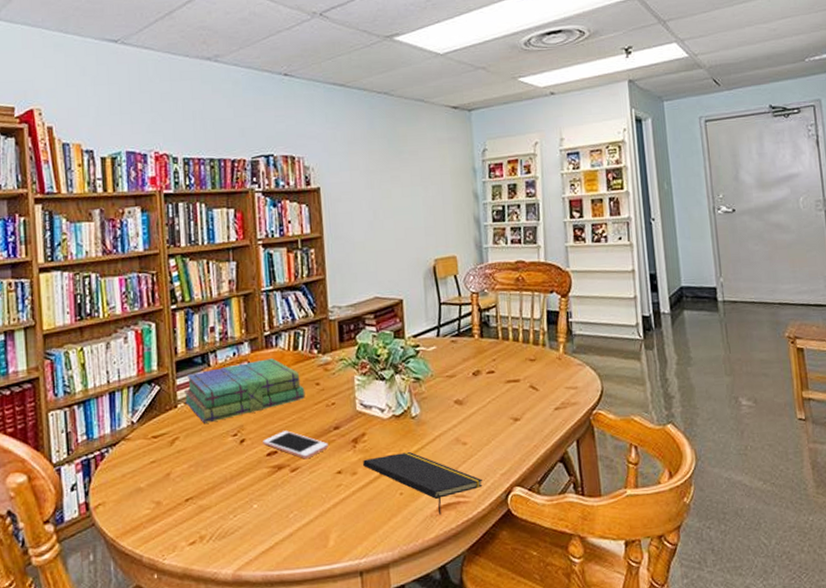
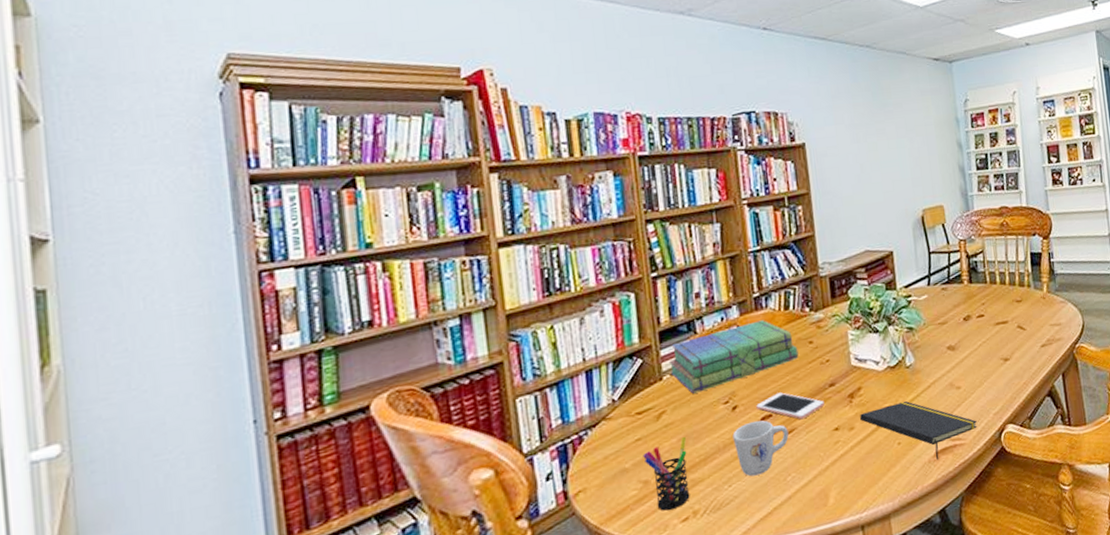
pen holder: none [156,463,198,532] -> present [643,436,690,511]
mug: none [239,455,293,509] -> present [732,420,789,477]

